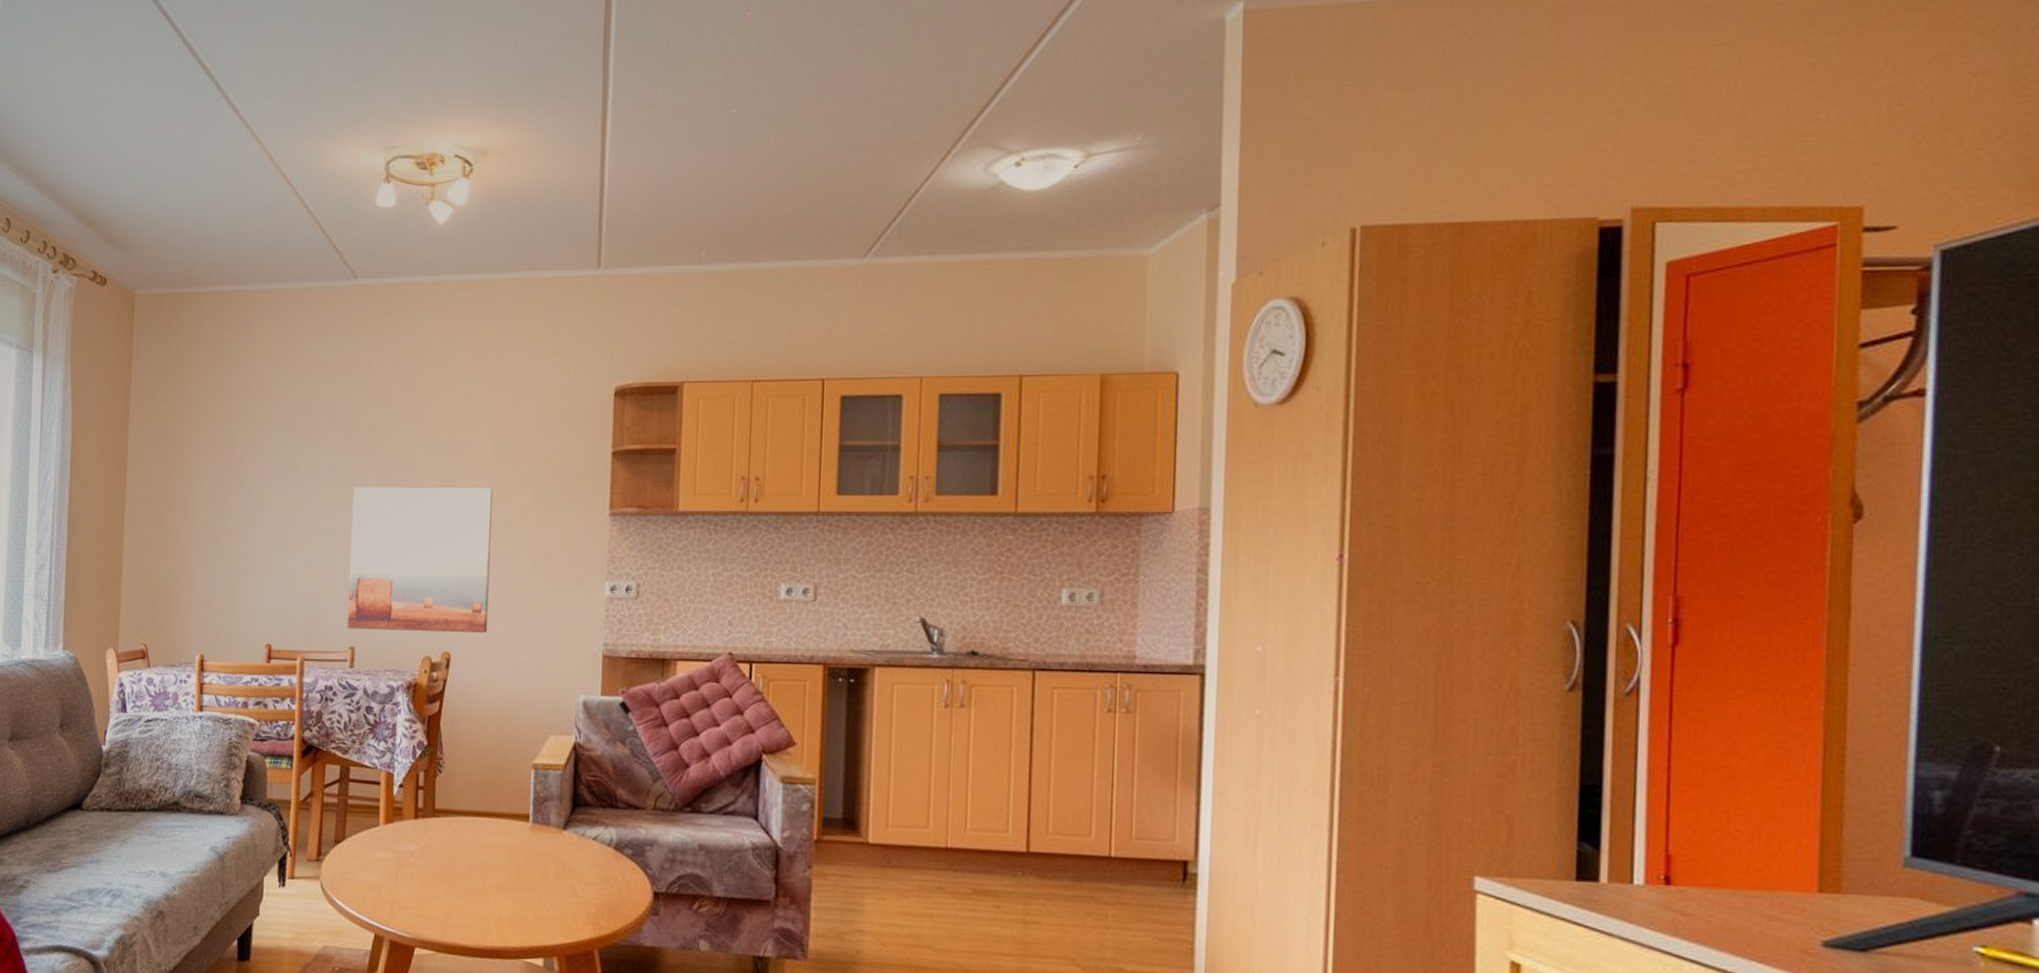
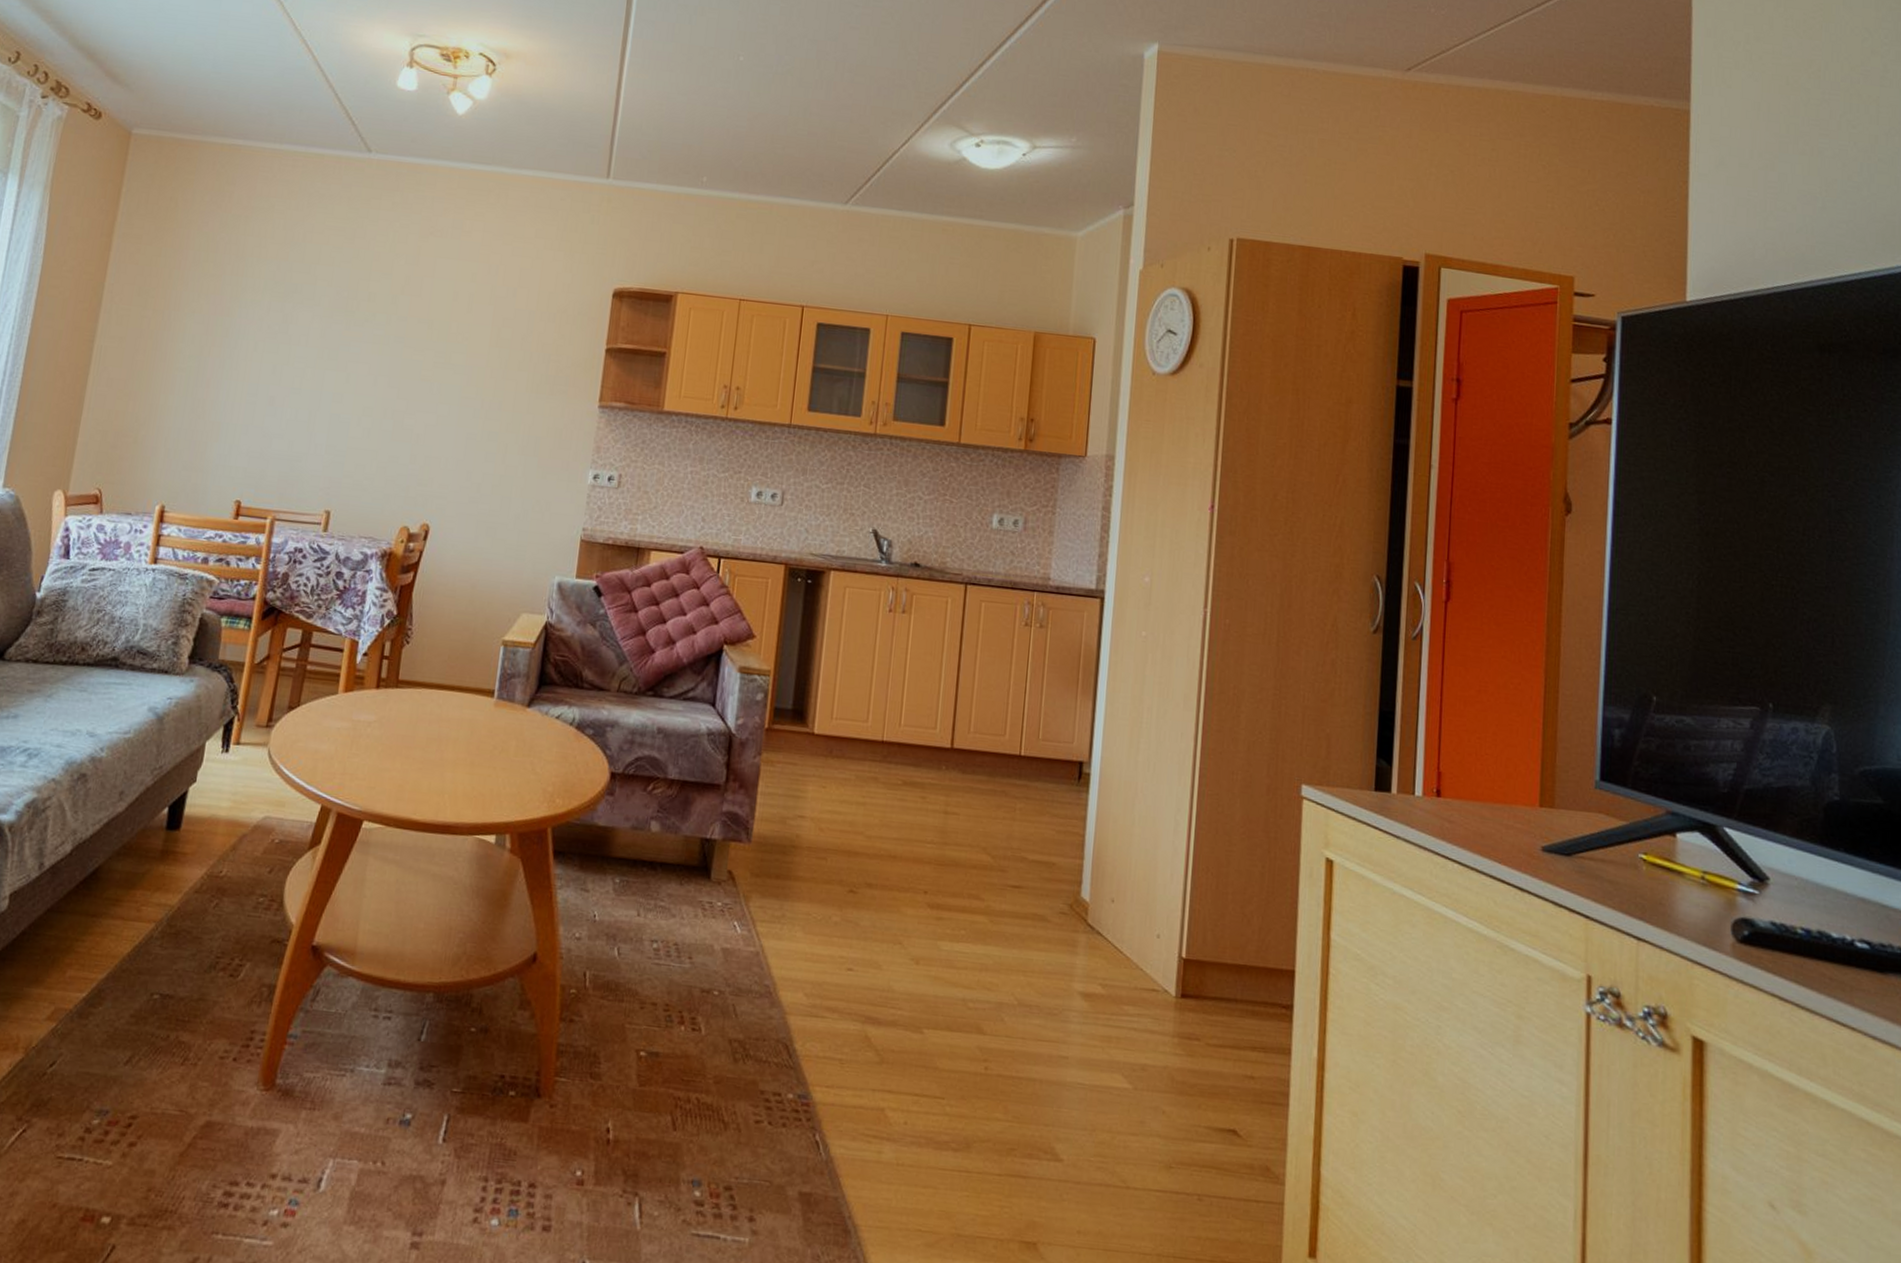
wall art: present [347,487,494,633] -> none [324,353,488,508]

